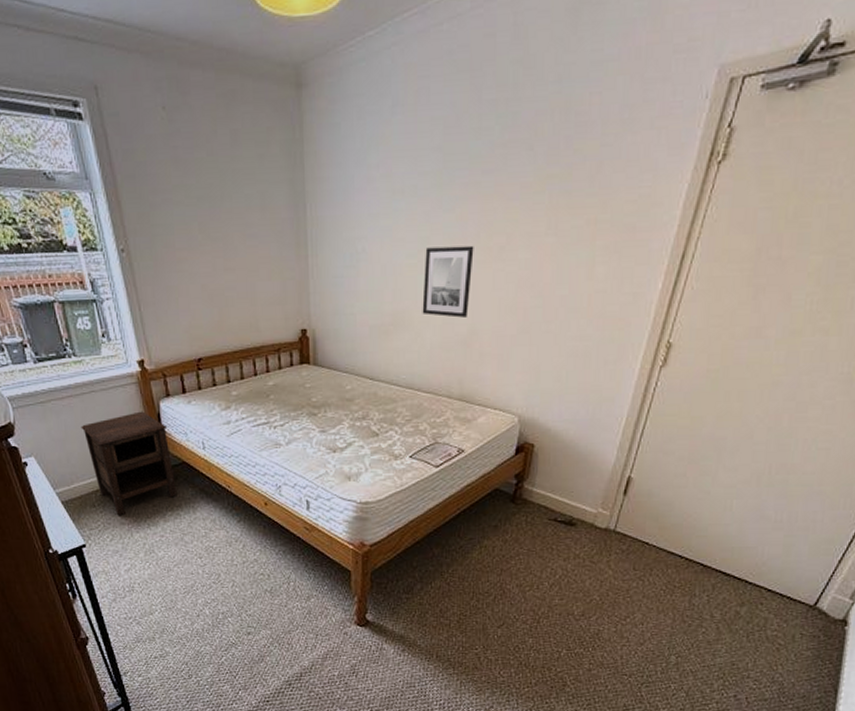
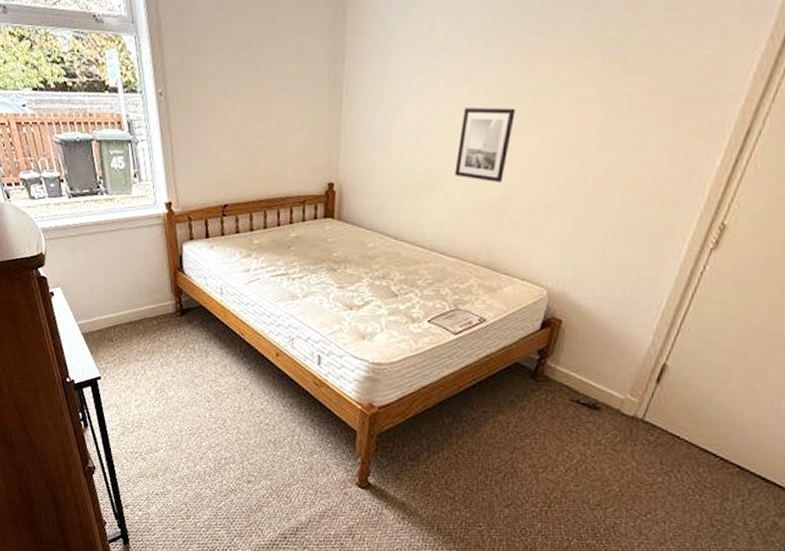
nightstand: present [81,411,177,516] -> none [106,252,192,353]

